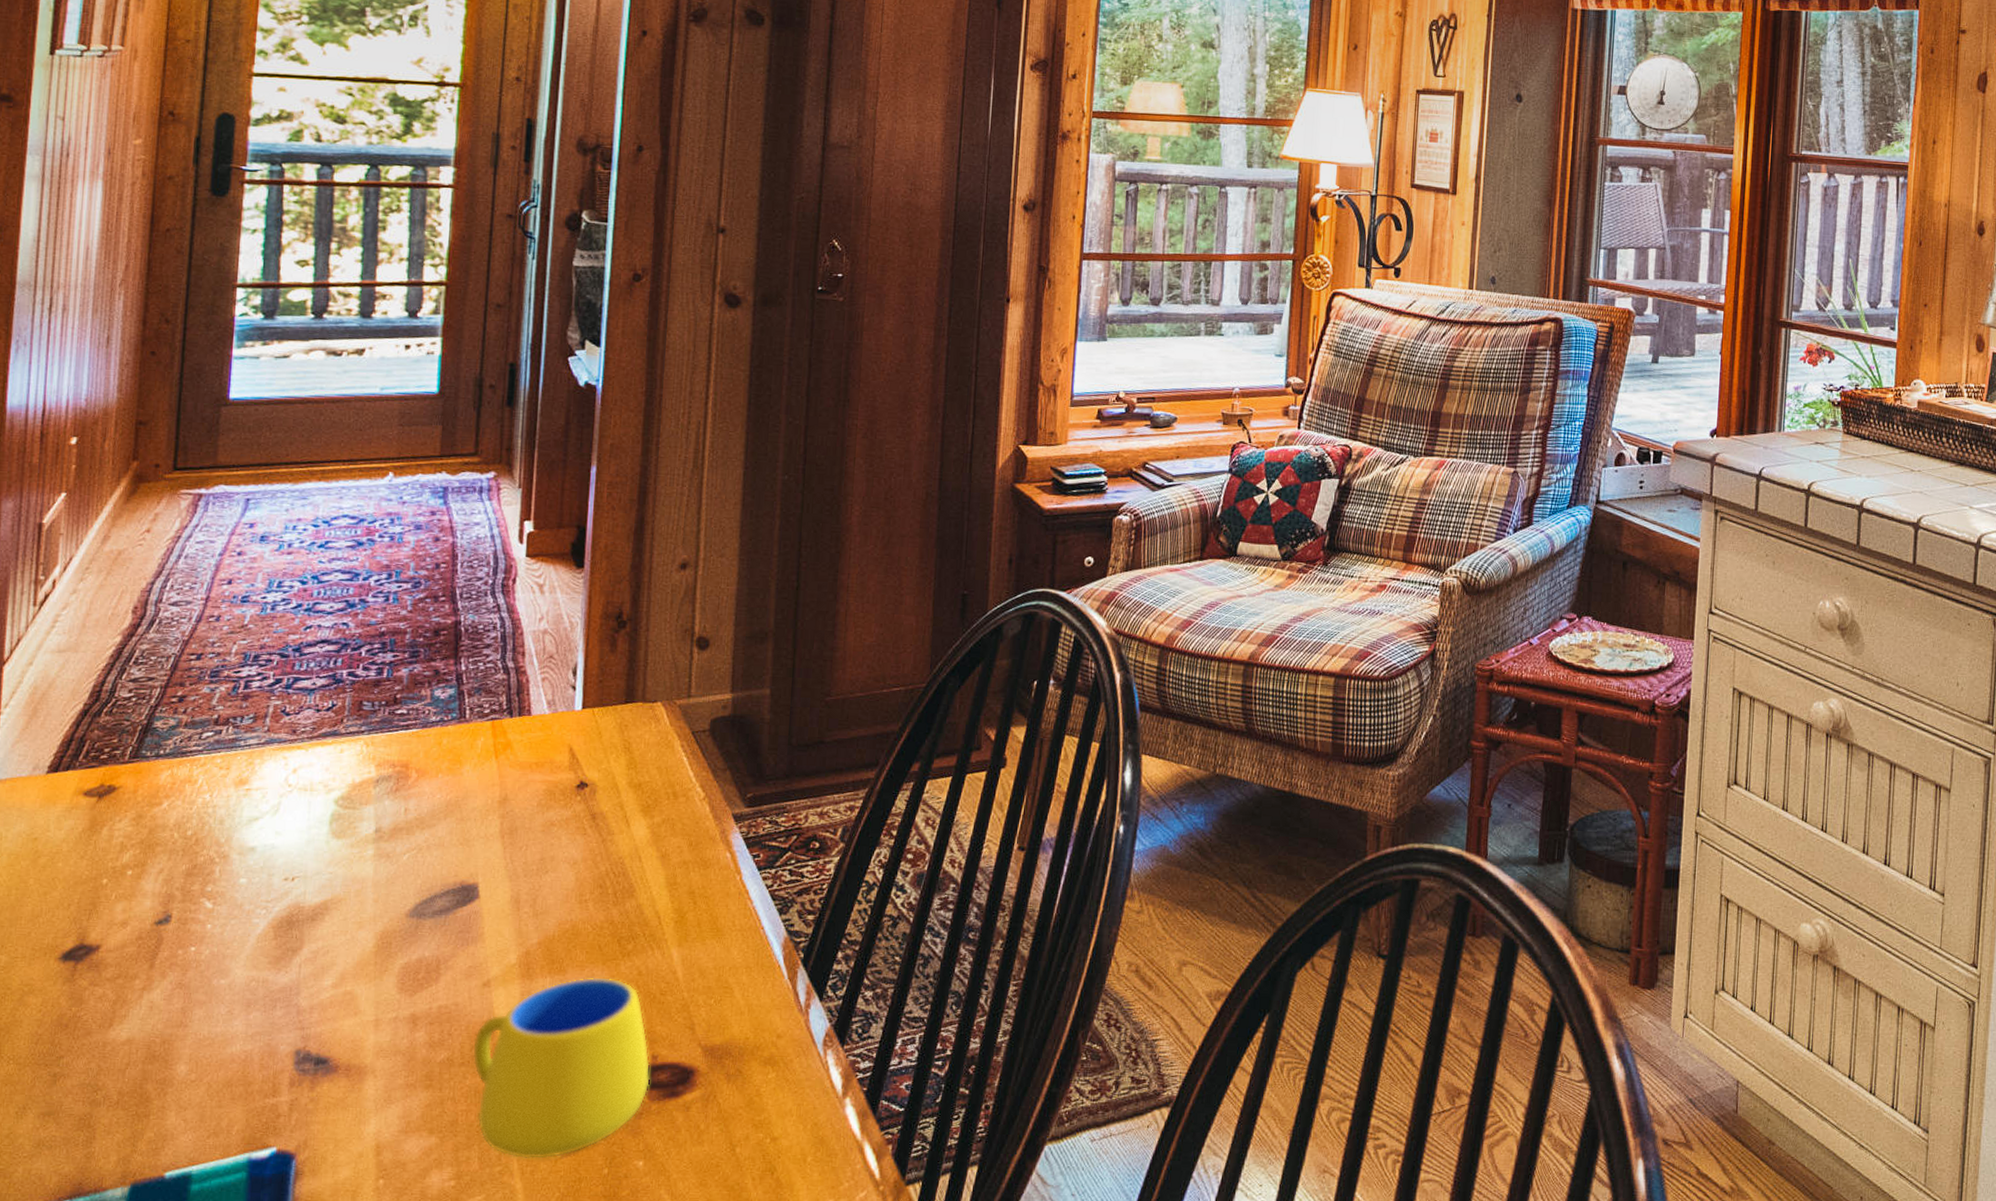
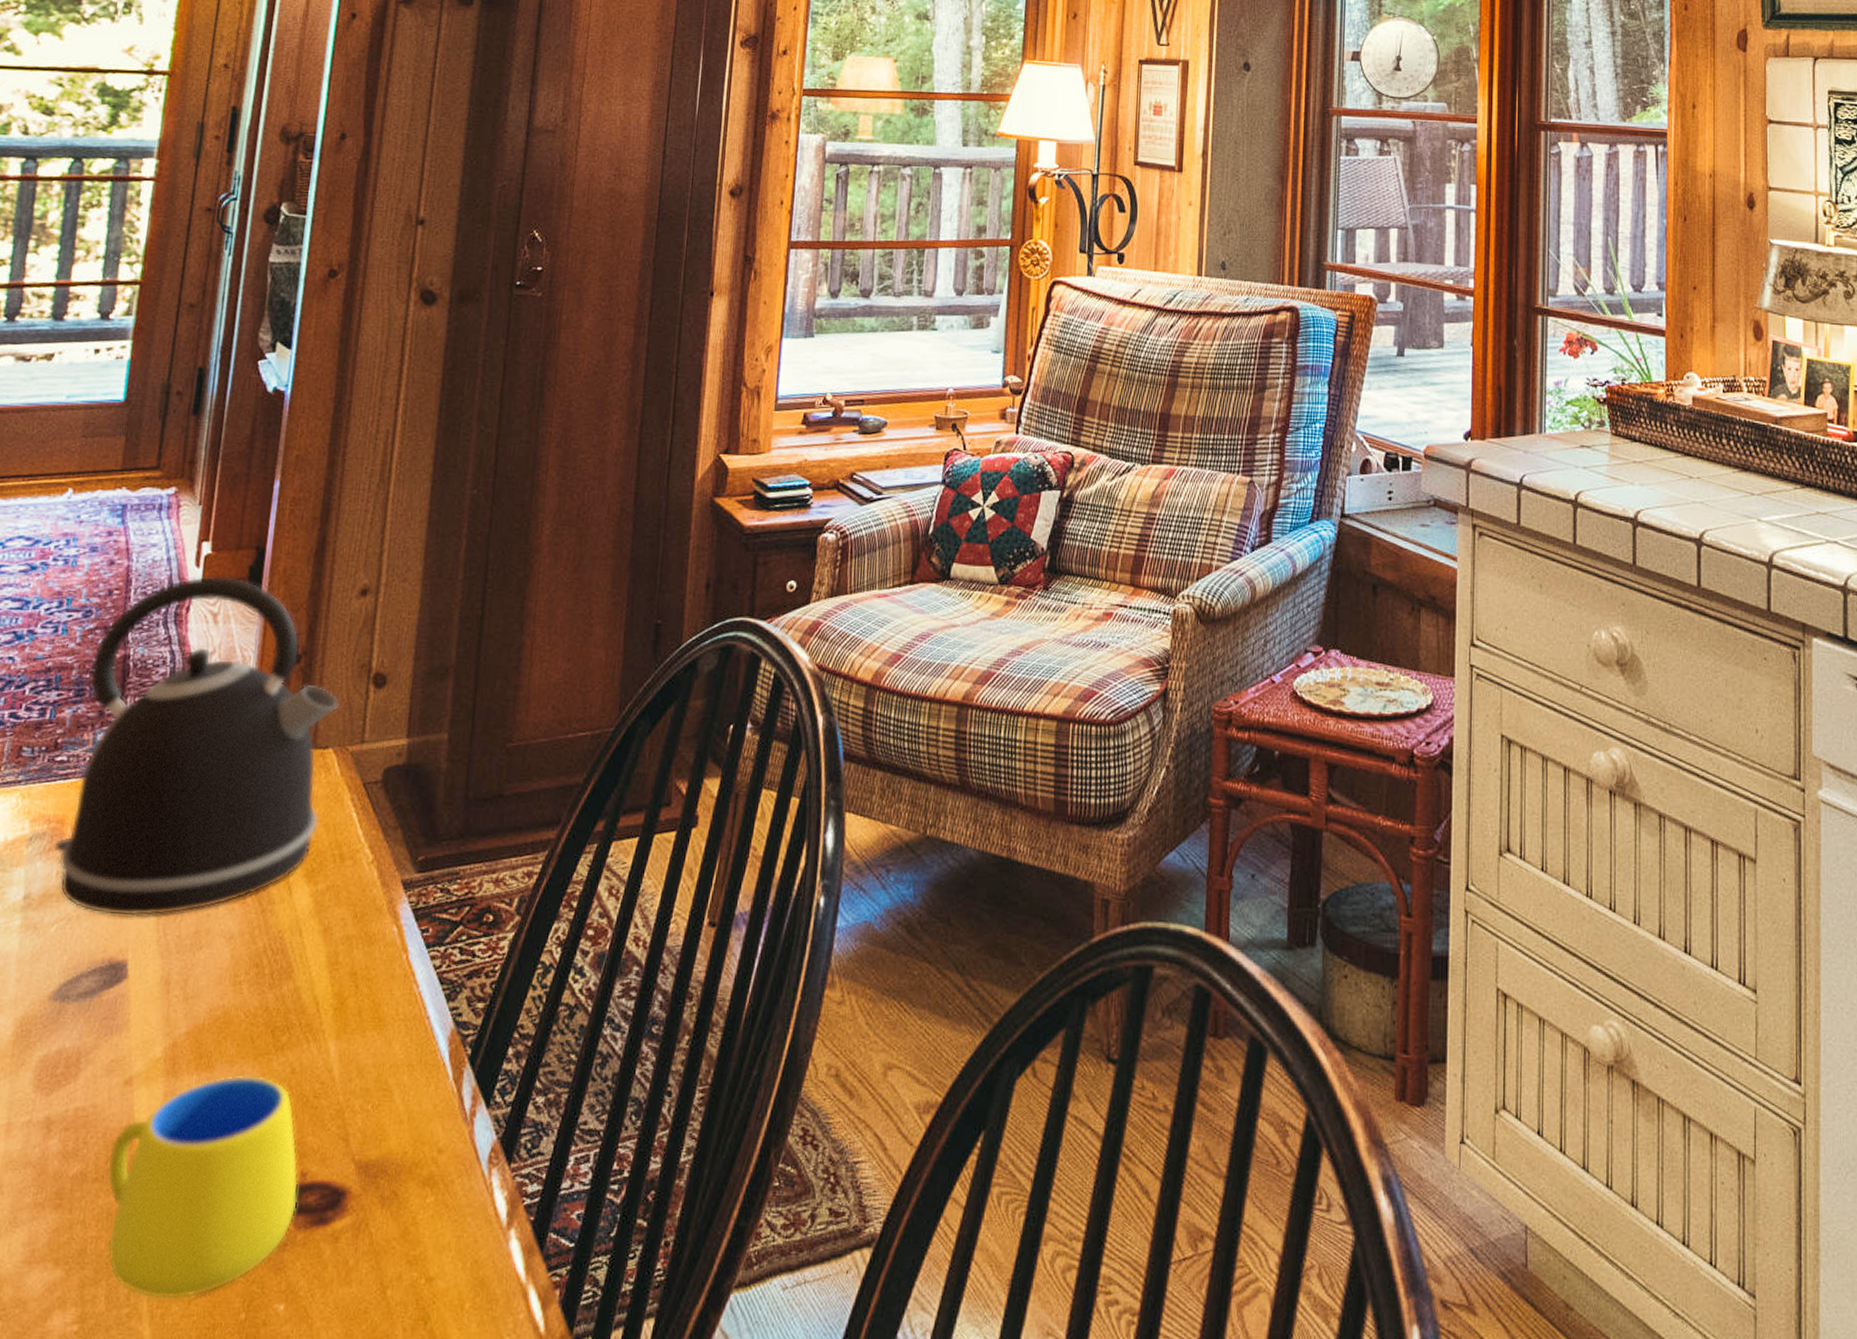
kettle: none [401,551,665,846] -> present [54,576,339,917]

